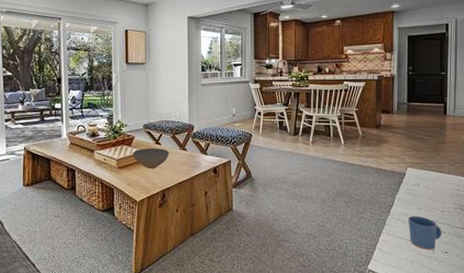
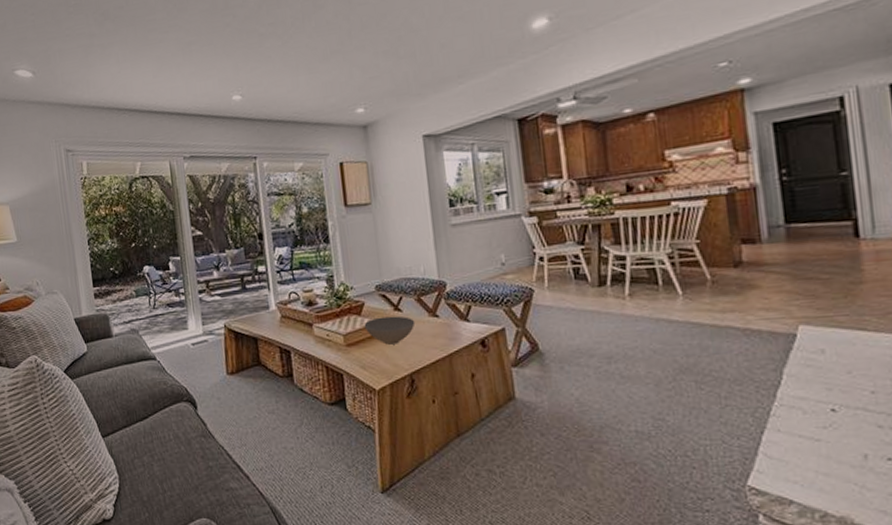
mug: present [408,216,442,249] -> none [811,401,878,455]

